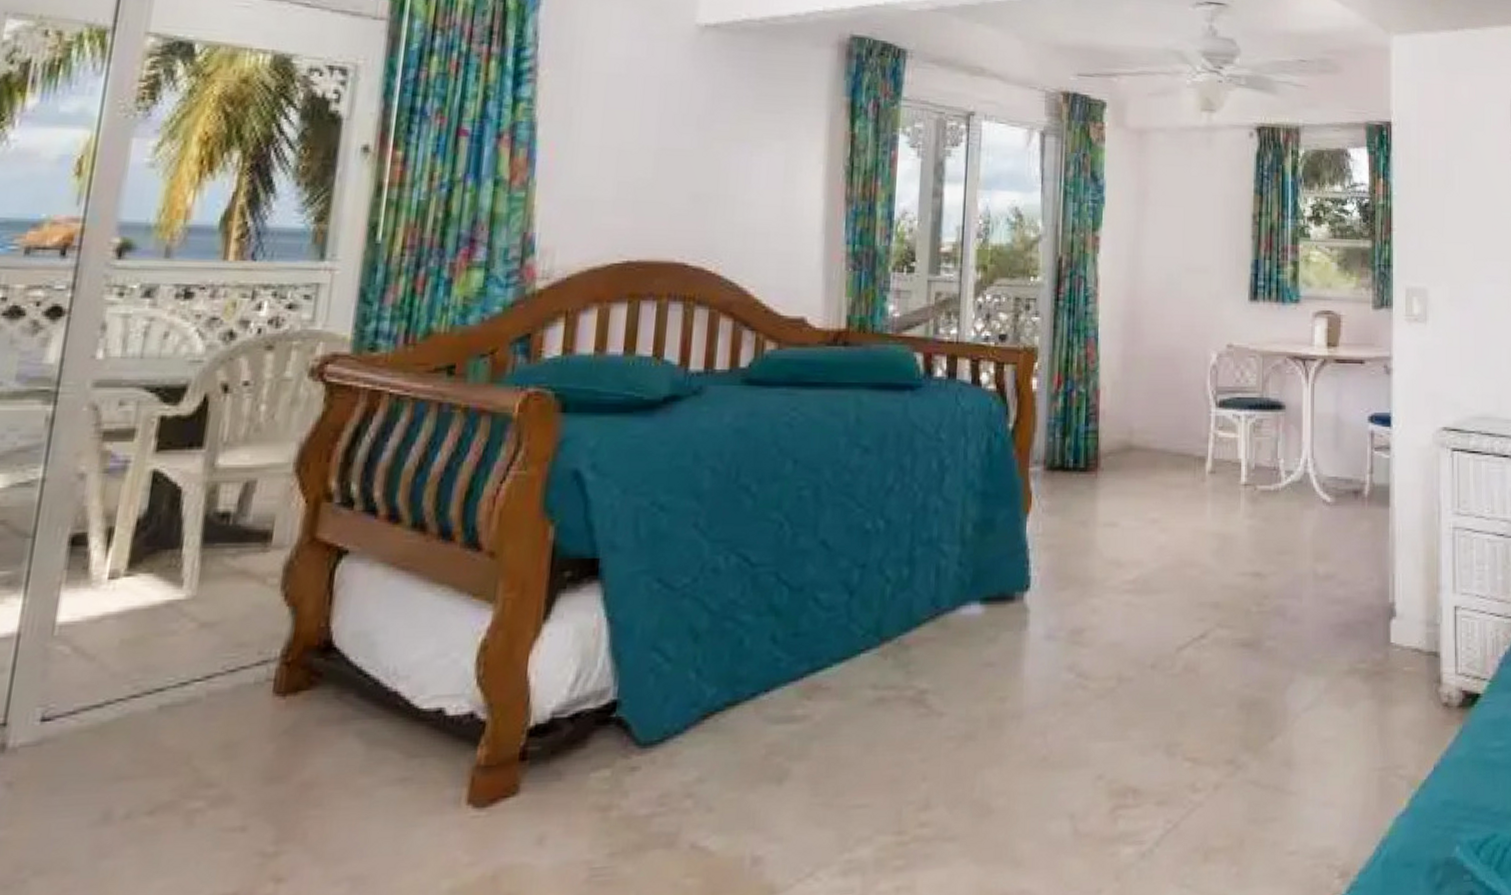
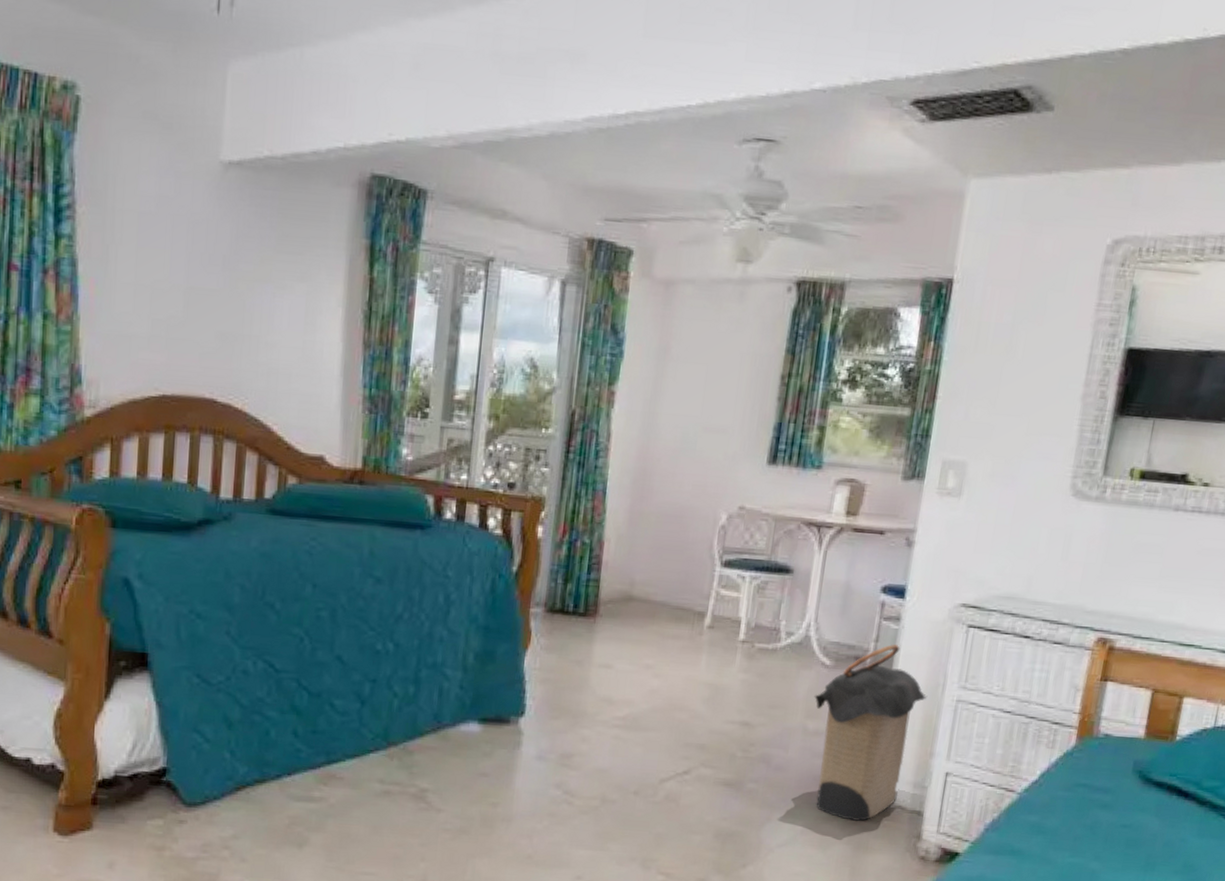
laundry hamper: none [1320,474,1426,672] -> present [814,644,928,822]

